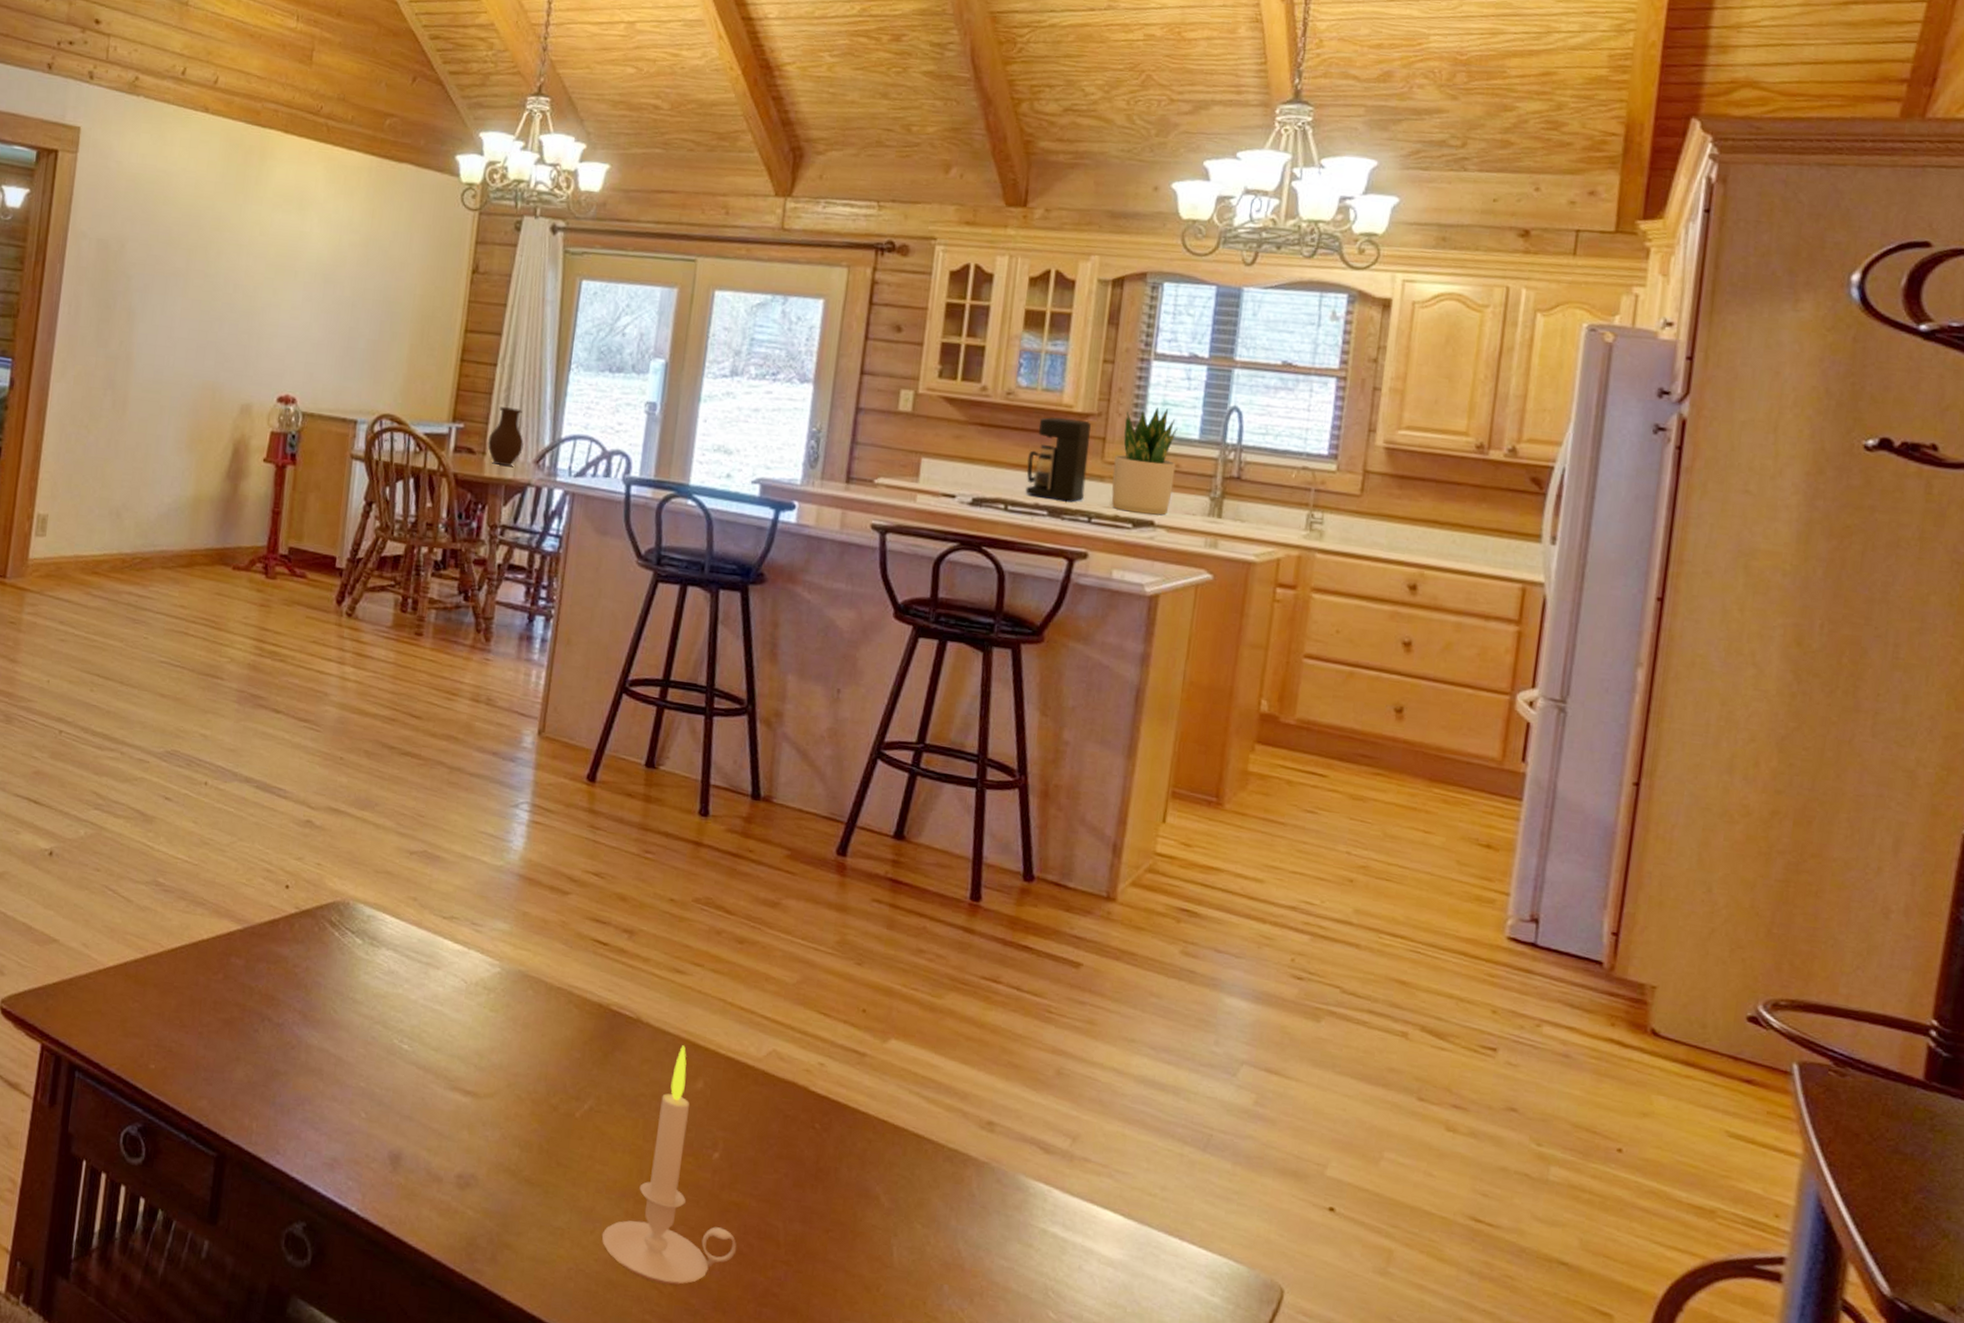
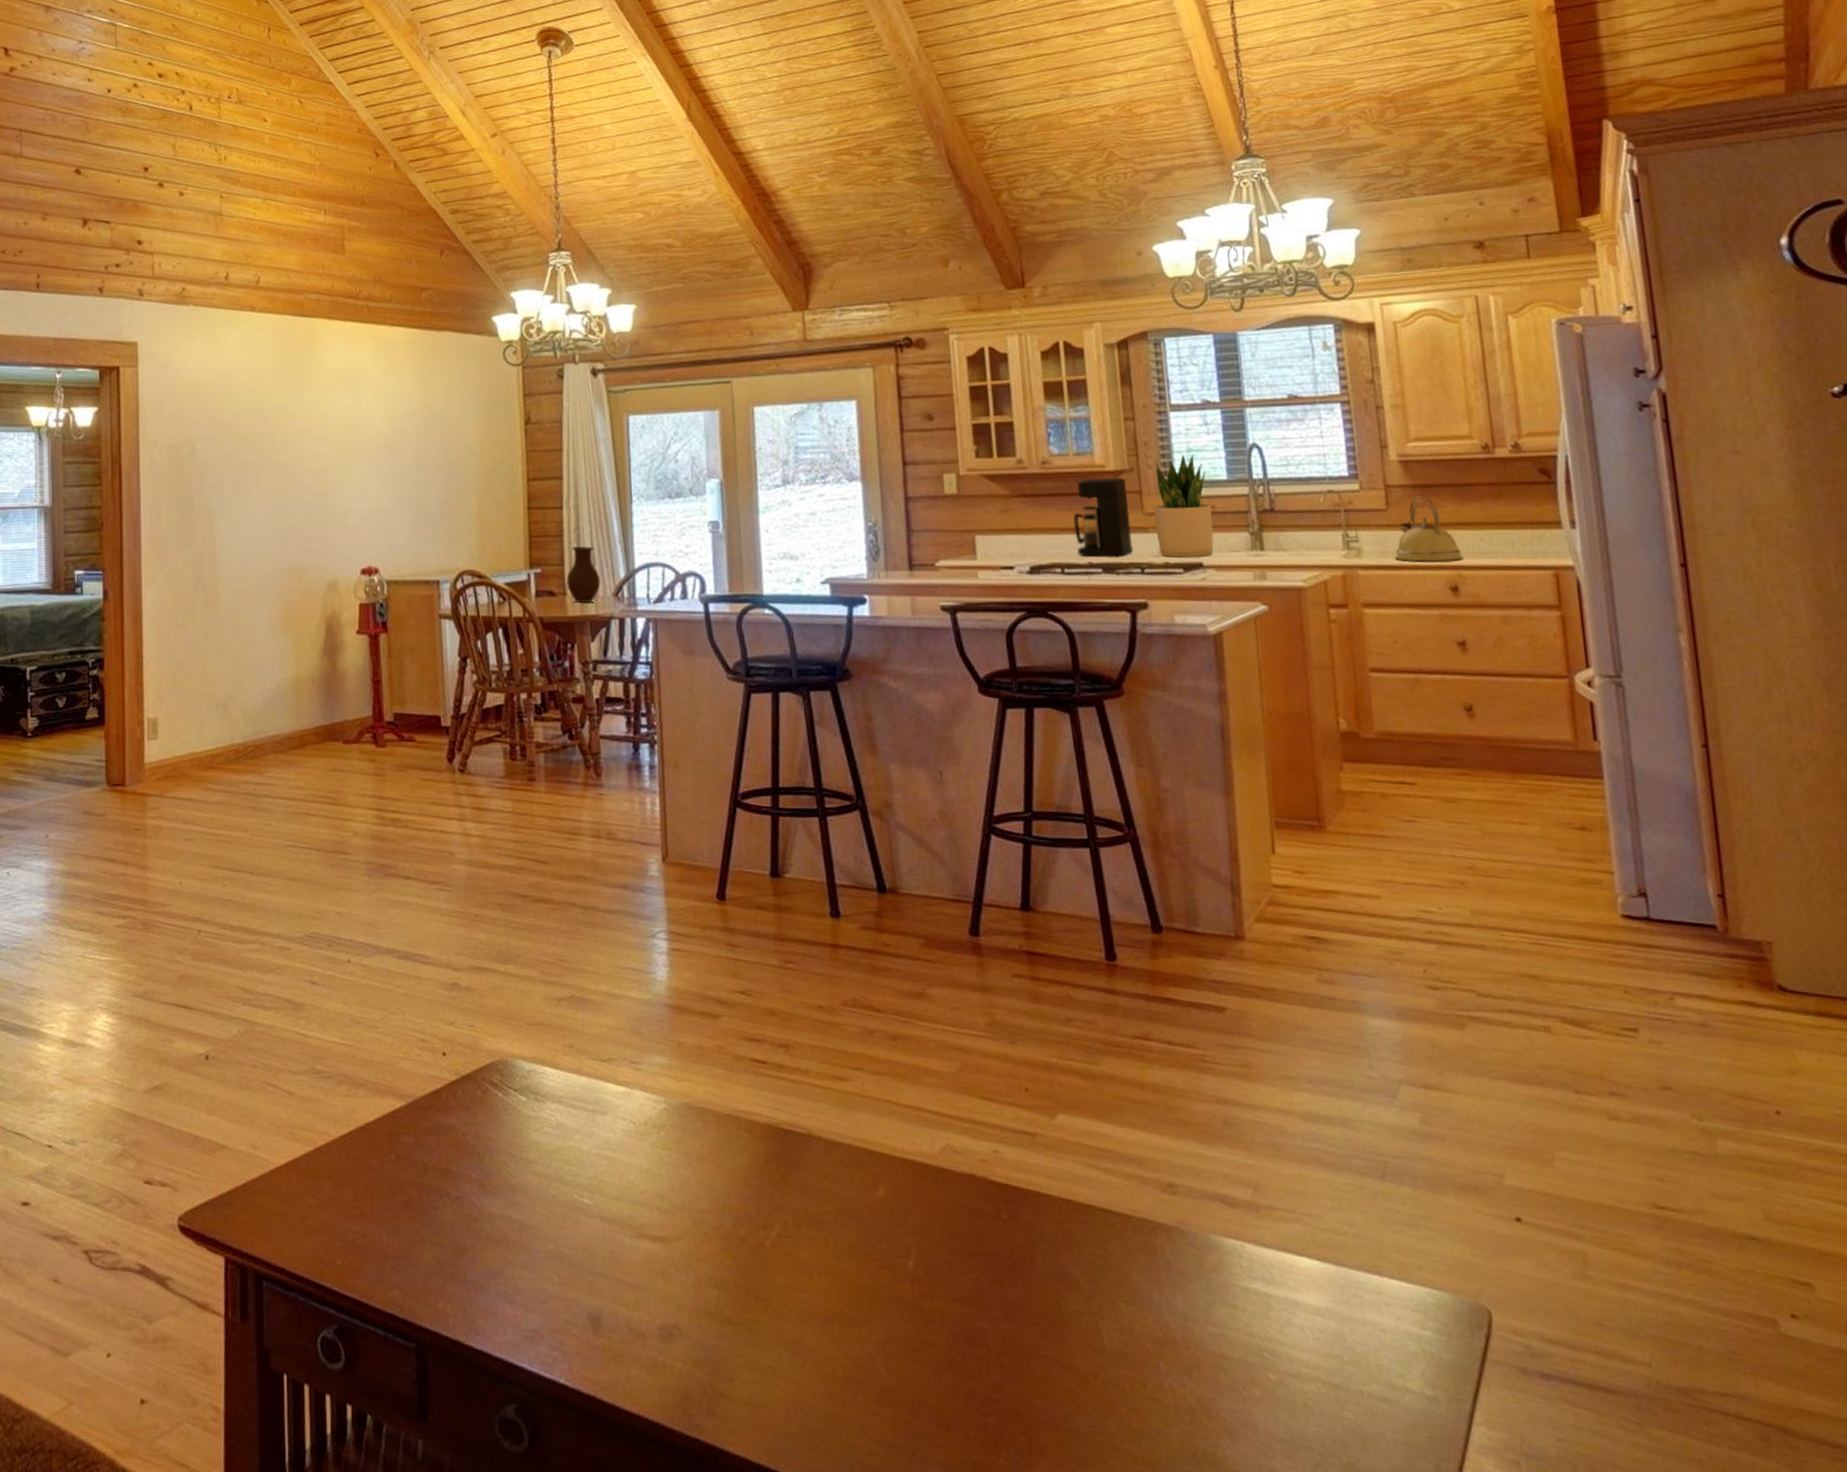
candle: present [601,1045,737,1285] -> none [813,1154,949,1408]
kettle: none [1356,486,1430,559] -> present [1394,496,1463,562]

